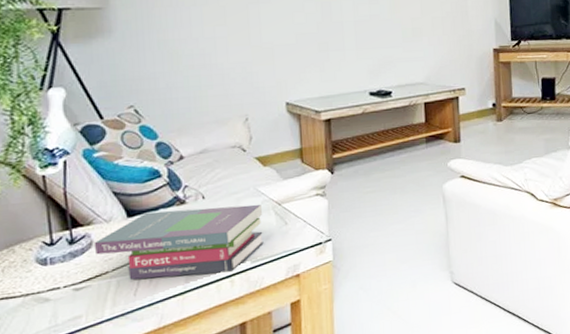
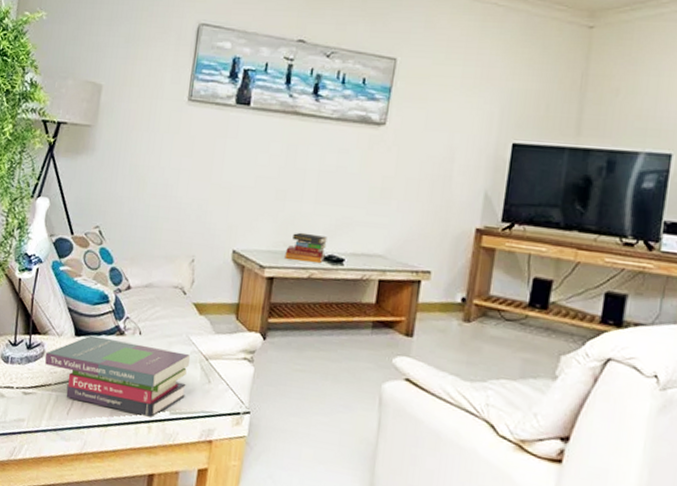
books: none [337,75,375,101] -> present [285,232,328,264]

